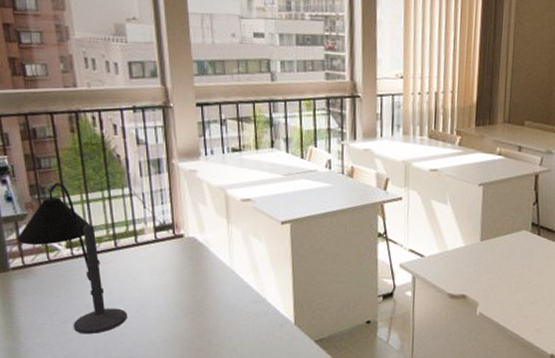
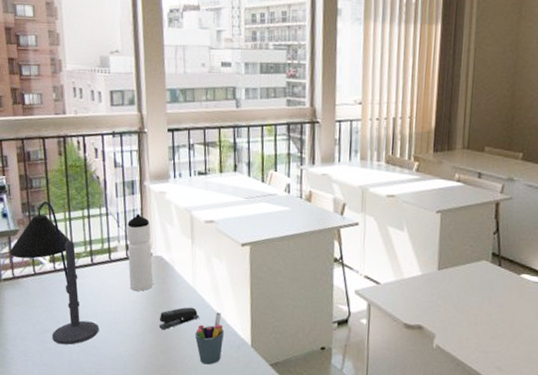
water bottle: none [154,194,186,274] -> present [127,214,154,291]
stapler: none [194,288,238,312] -> present [158,307,199,329]
pen holder: none [235,292,265,345] -> present [195,312,224,365]

